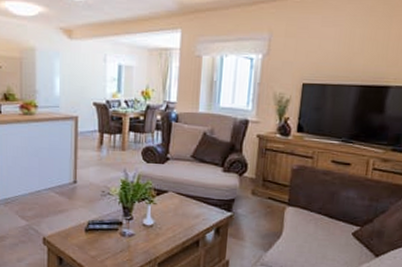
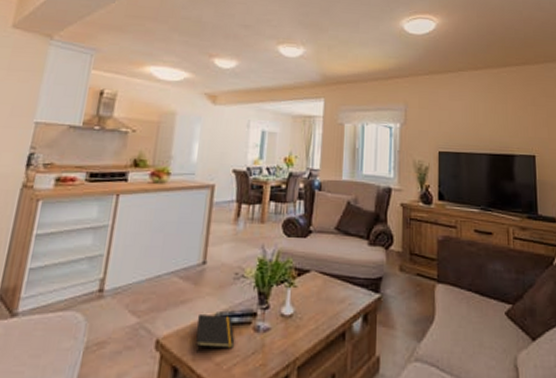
notepad: none [73,220,106,249] -> present [196,313,235,354]

